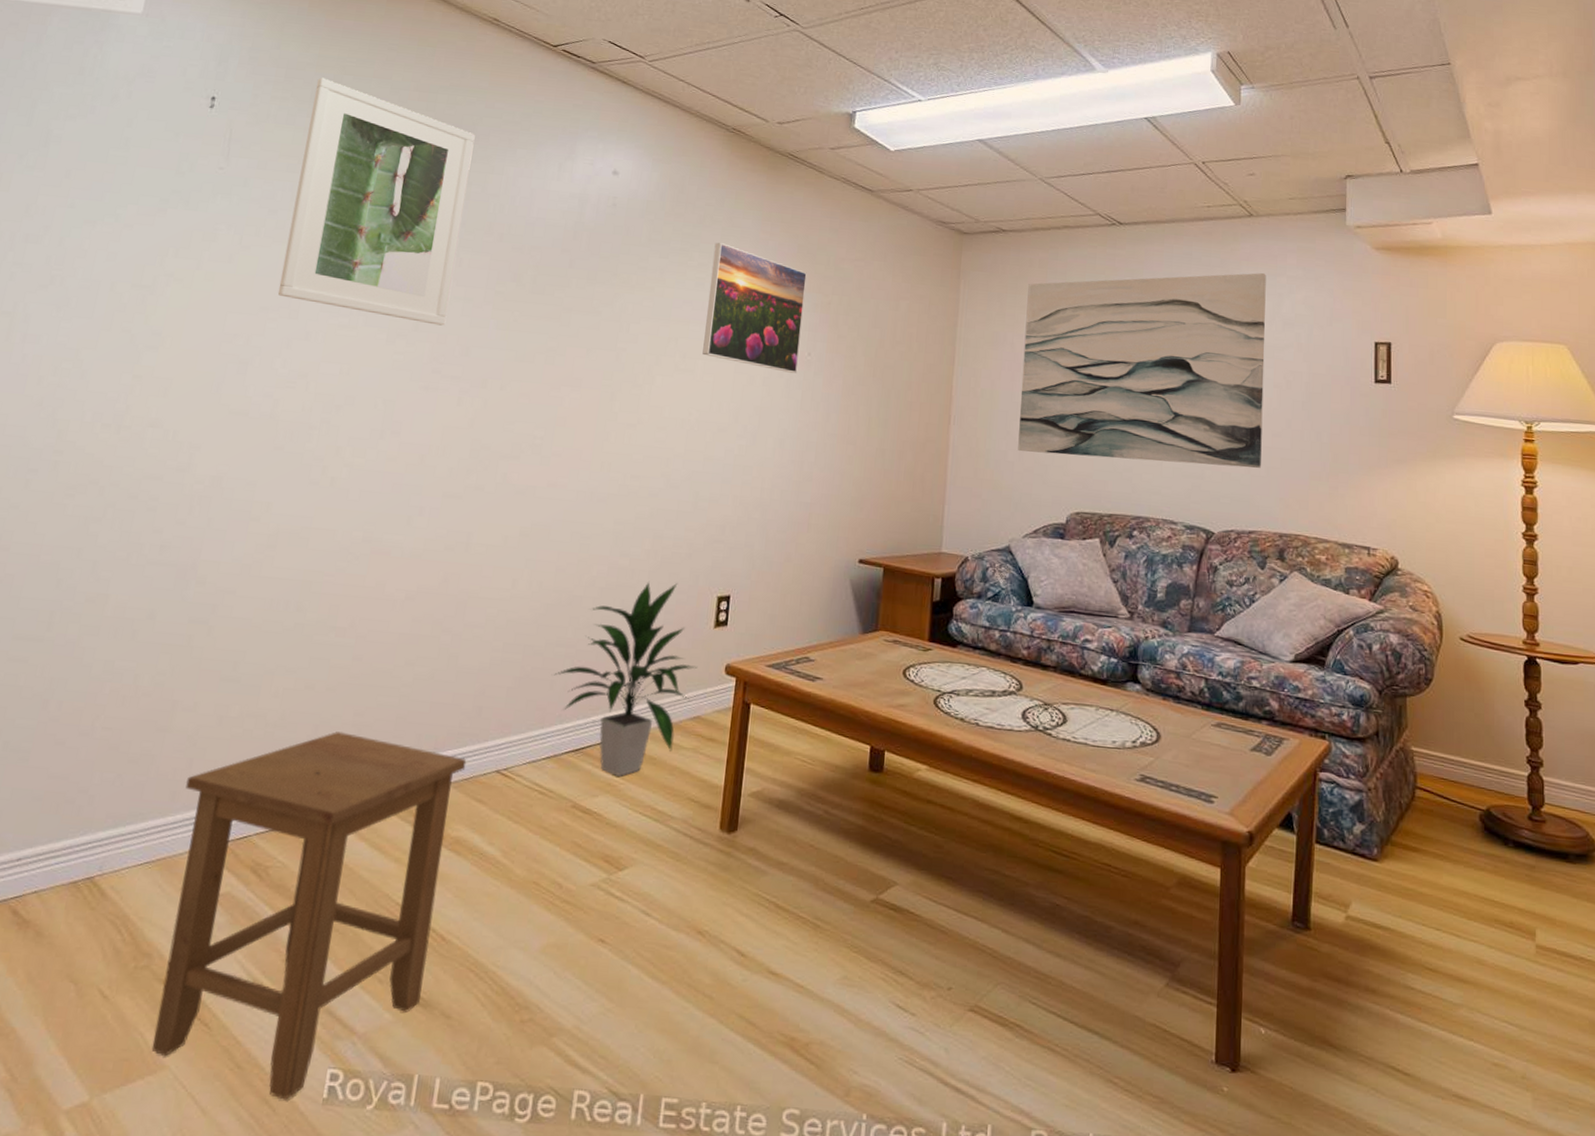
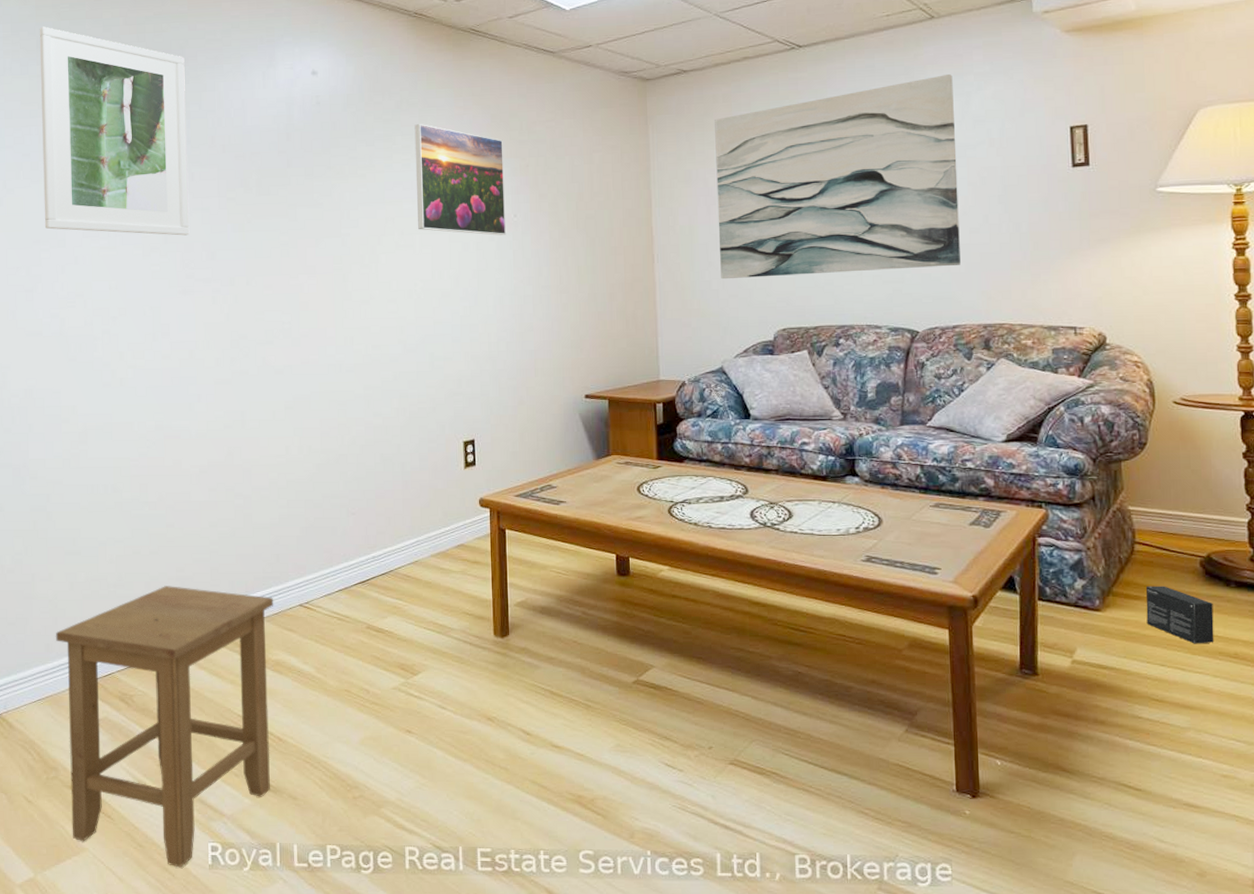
indoor plant: present [554,581,698,776] -> none [334,434,455,600]
box: none [1424,837,1491,909] -> present [1145,586,1214,644]

